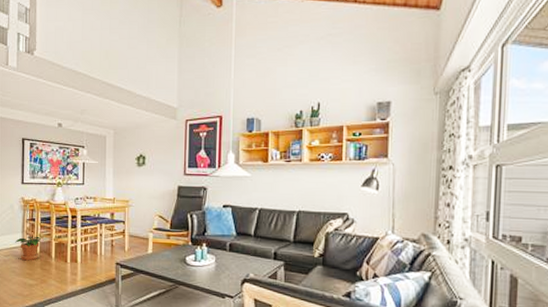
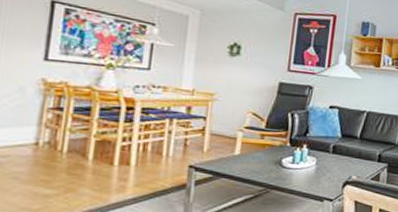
potted plant: present [15,236,41,261] -> none [23,130,71,164]

